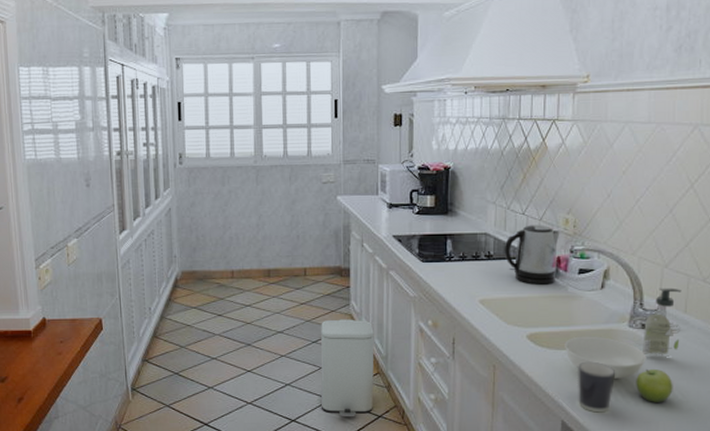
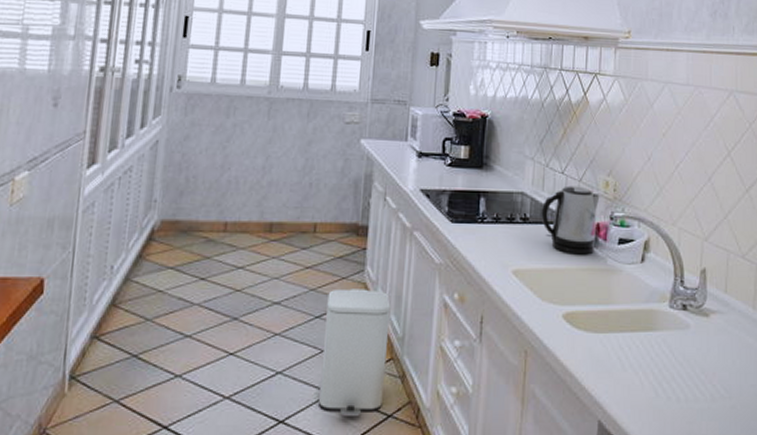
bowl: present [565,336,647,380] -> none [603,317,688,370]
mug: present [577,361,616,413] -> none [615,347,657,411]
fruit: present [636,368,673,404] -> none [677,357,715,400]
soap dispenser: present [643,288,682,357] -> none [684,263,722,343]

